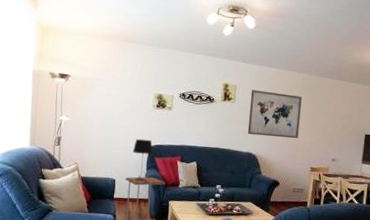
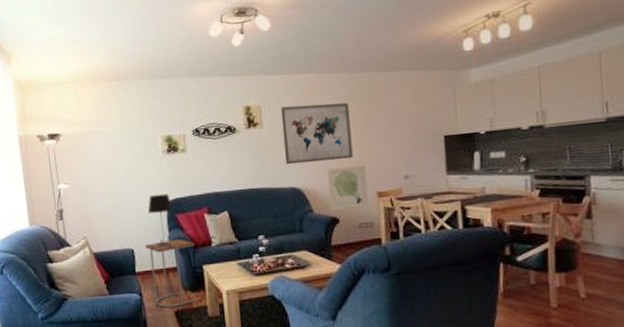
wall art: none [274,143,306,177] -> present [327,165,369,211]

